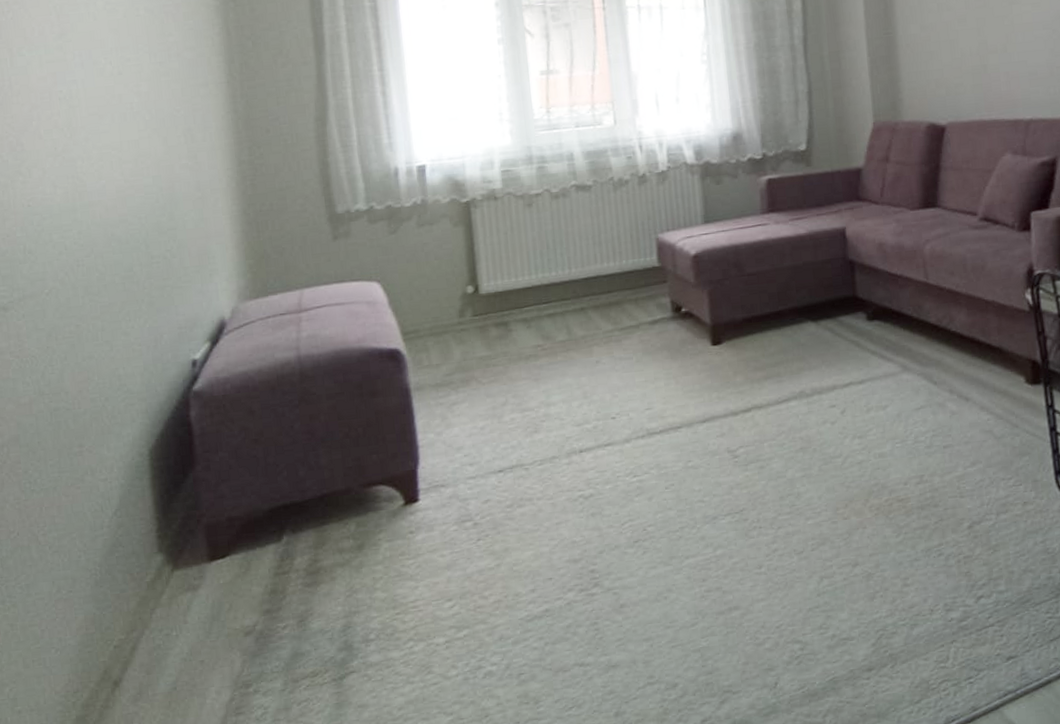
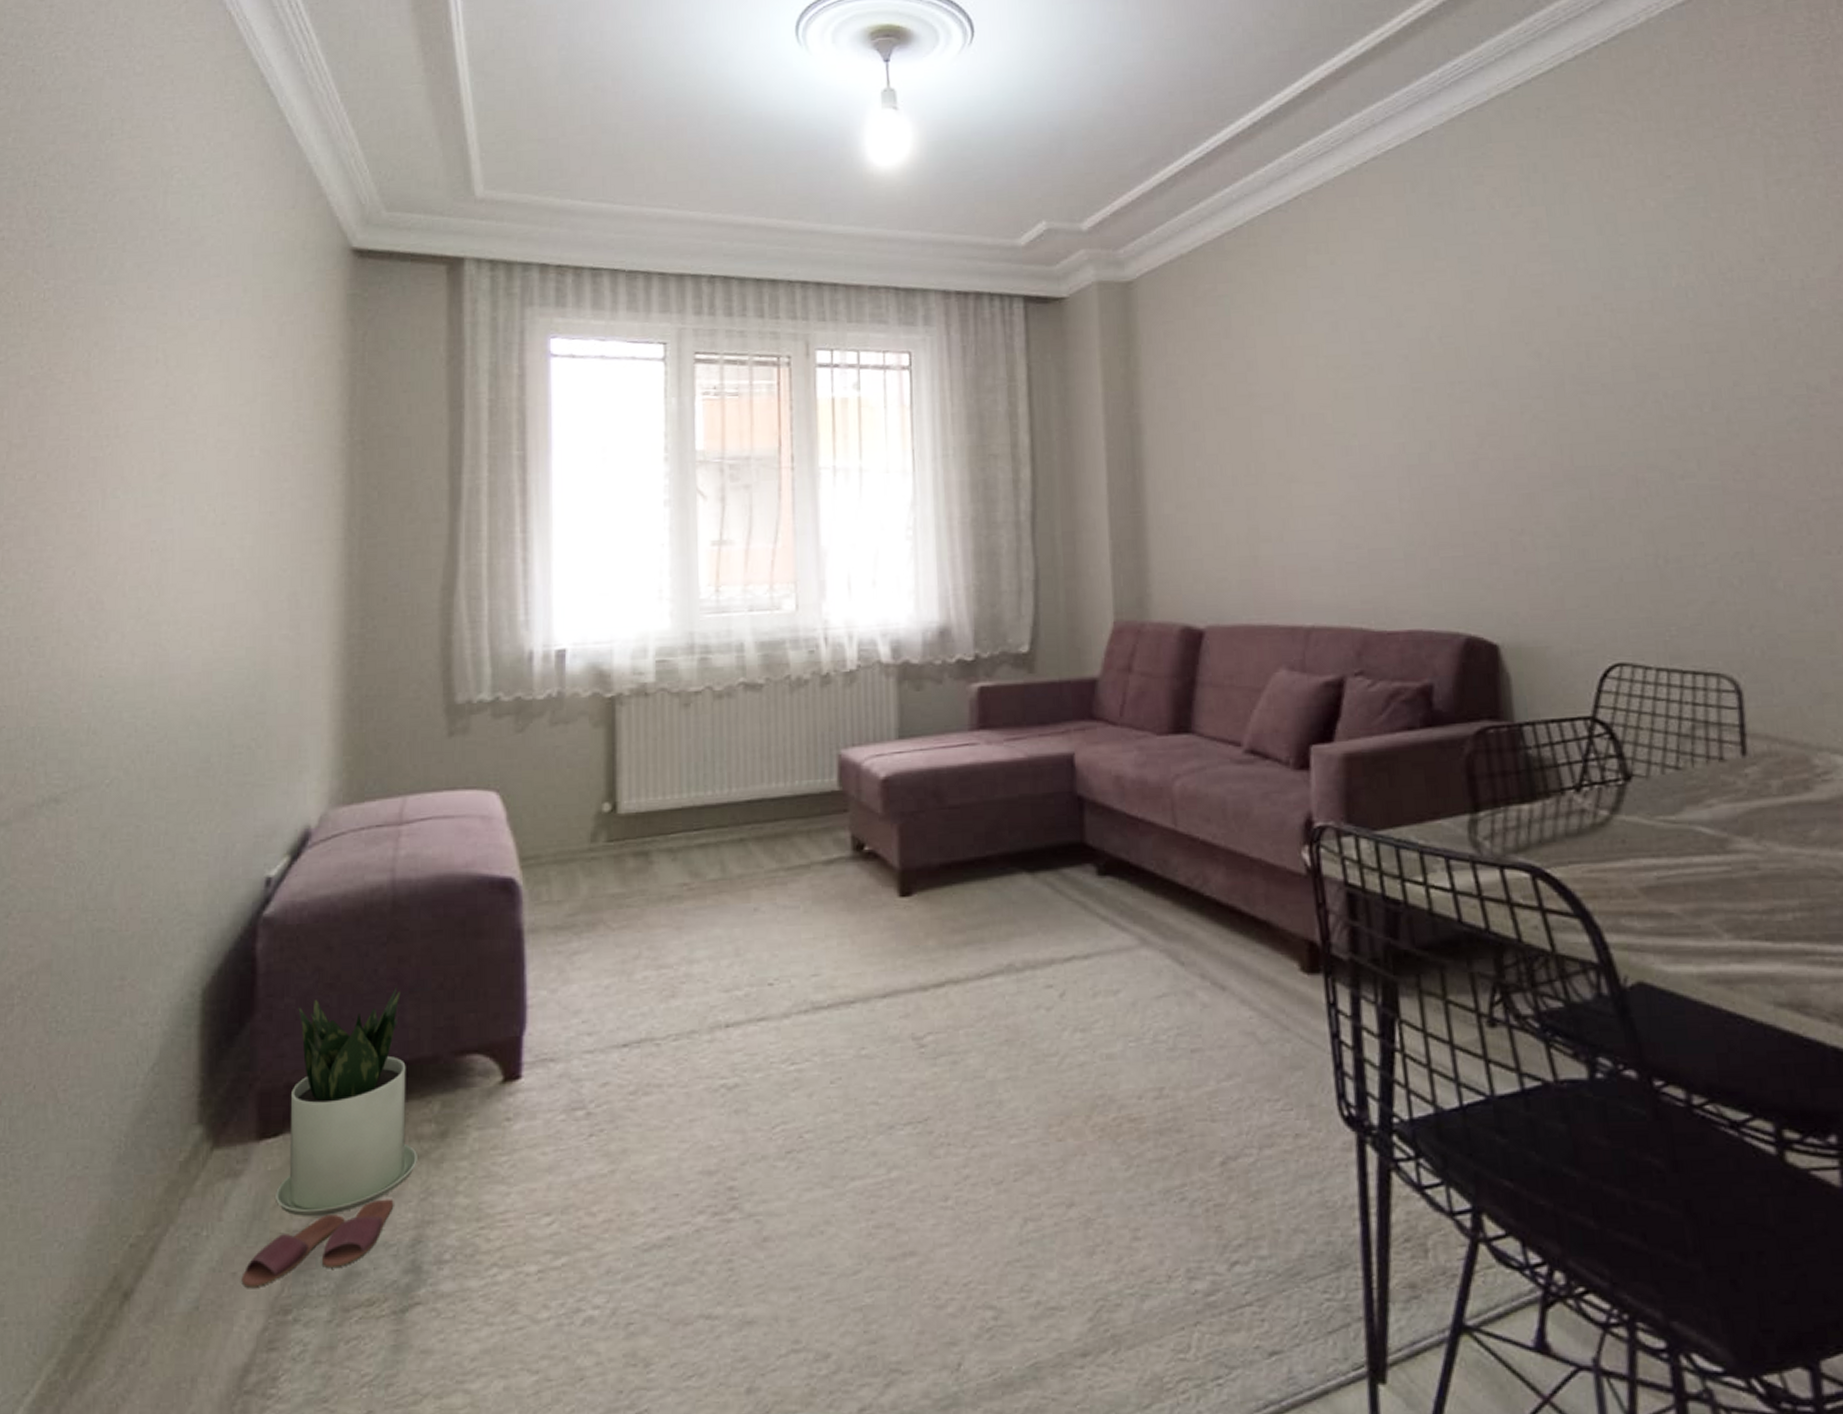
slippers: none [208,597,326,671] -> present [241,1199,394,1288]
planter: none [229,439,341,616] -> present [276,987,417,1216]

